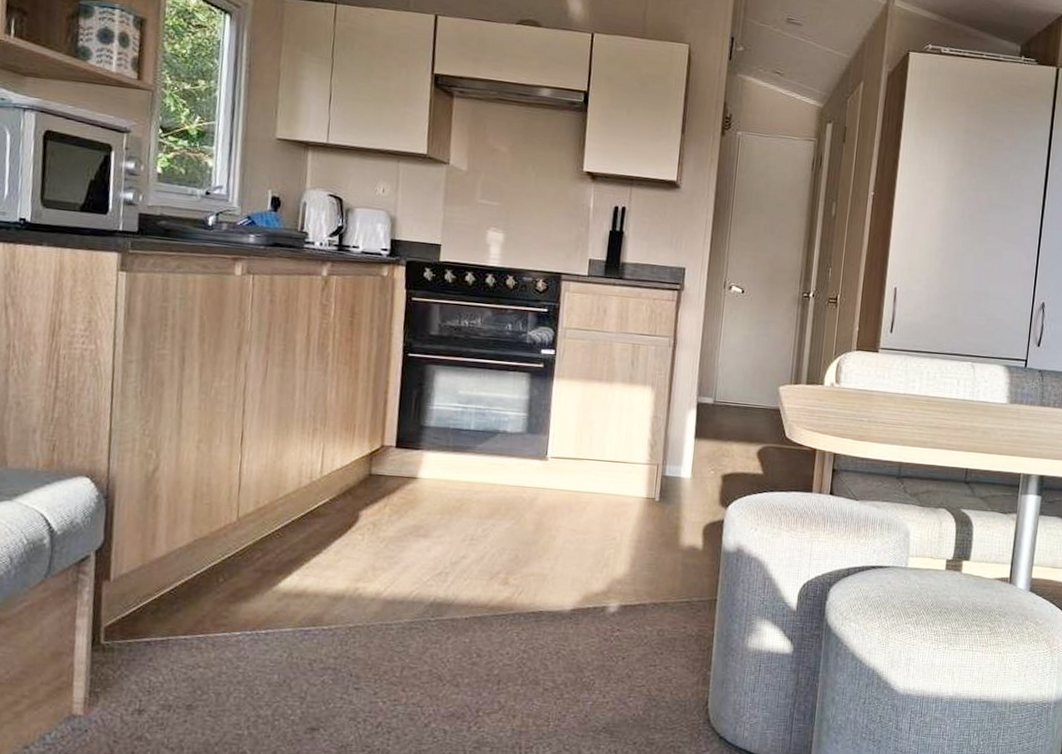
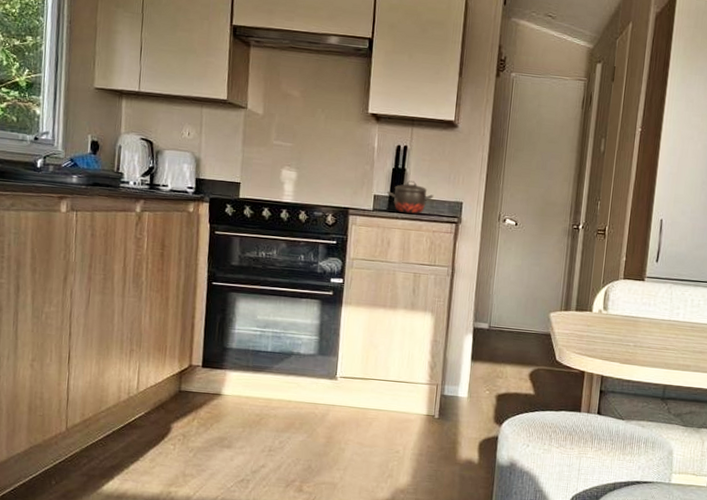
cooking pot: none [603,244,655,281] -> present [387,180,434,215]

